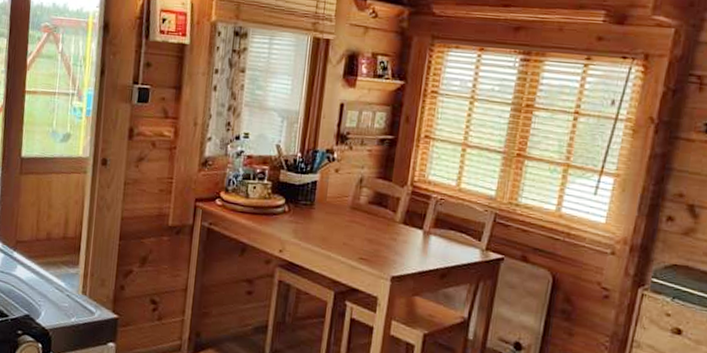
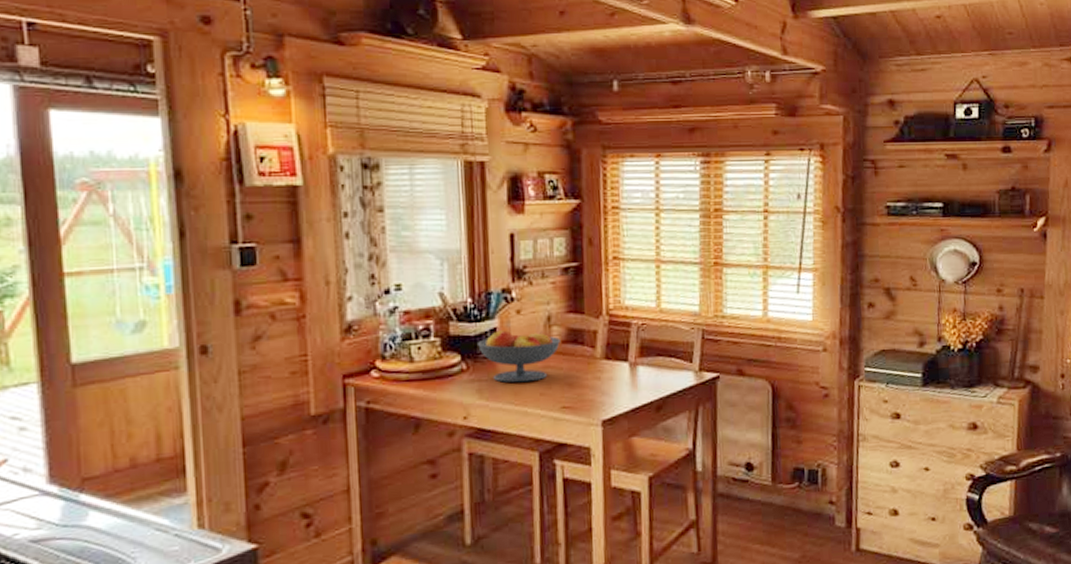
fruit bowl: none [300,183,368,232] -> present [478,330,560,383]

